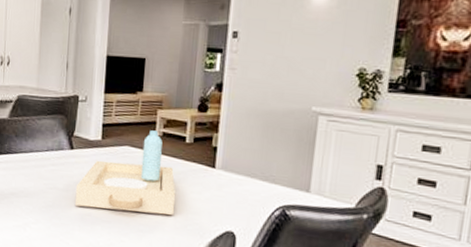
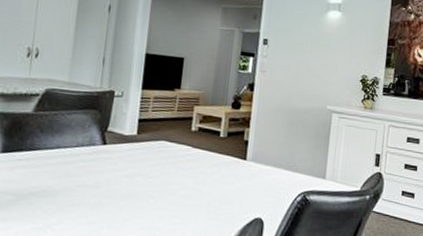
serving tray: present [74,130,175,215] -> none [105,125,209,207]

